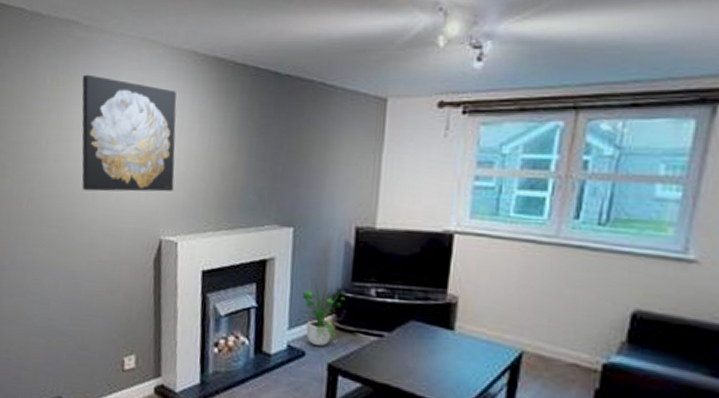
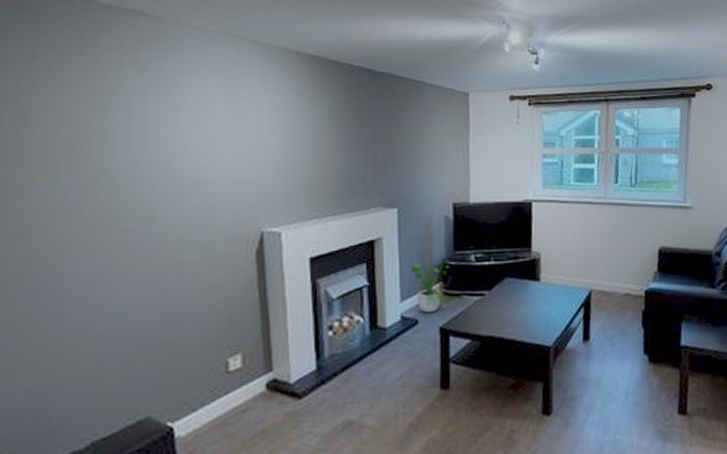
wall art: present [81,74,177,192] -> none [156,67,273,189]

